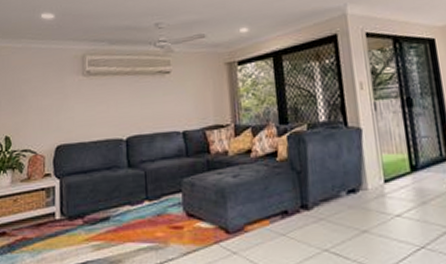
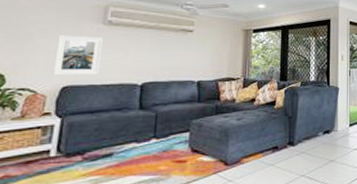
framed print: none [46,89,86,135] -> present [52,35,103,75]

